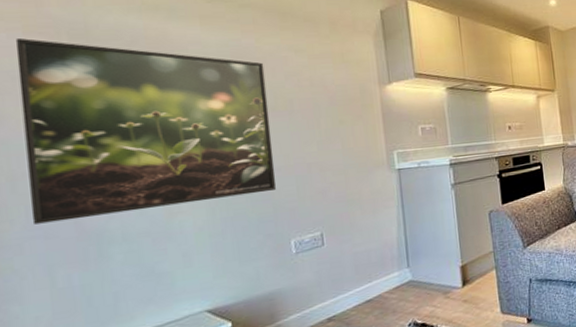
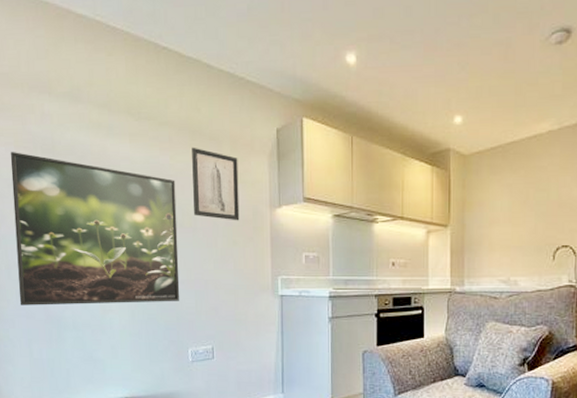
wall art: none [282,28,345,101] -> present [192,147,240,221]

